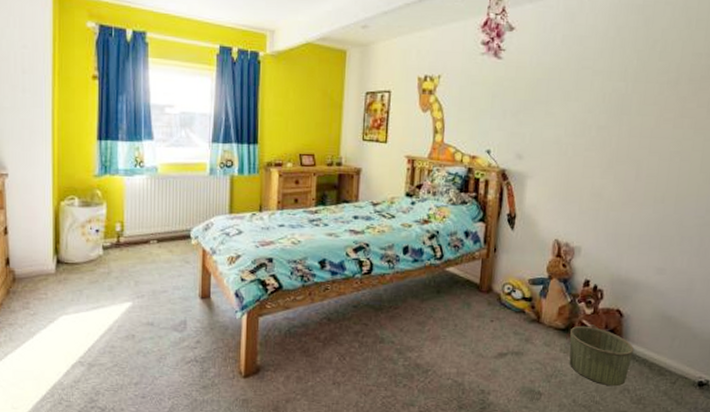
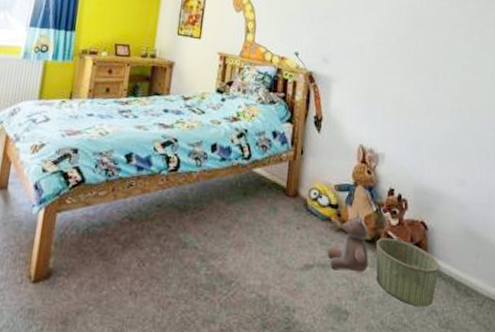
stuffed bear: none [520,302,563,358] -> present [327,211,369,273]

